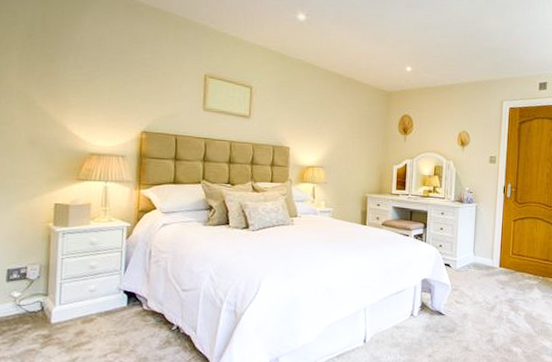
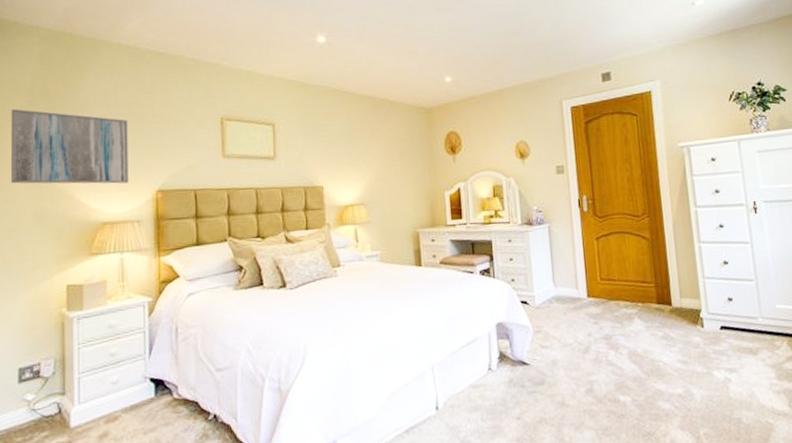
wall art: none [7,40,120,121] -> present [10,109,129,184]

